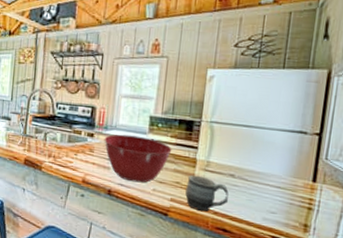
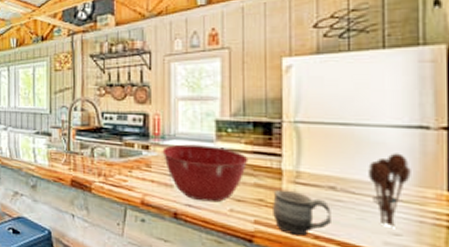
utensil holder: none [259,150,290,208] -> present [369,153,411,228]

